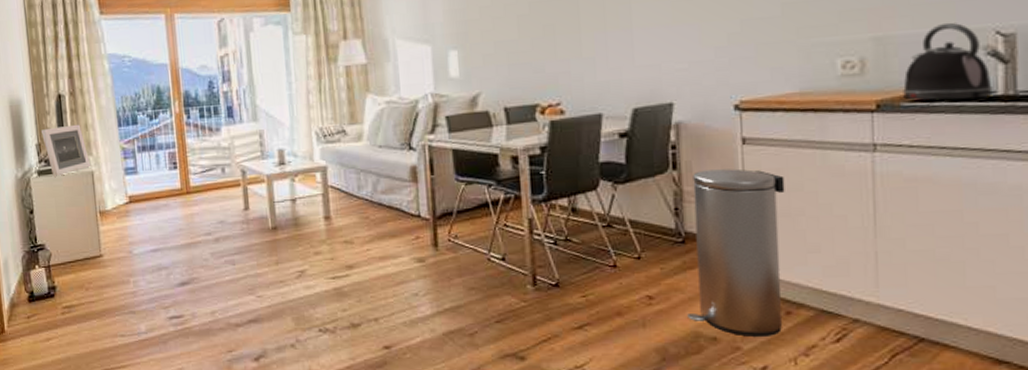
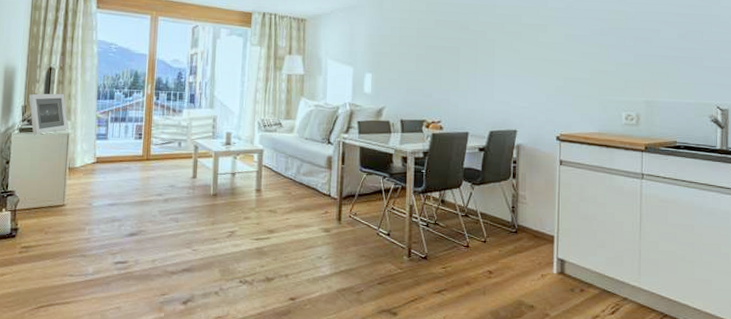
pedal bin: present [687,168,785,337] -> none [515,181,585,307]
kettle: present [903,22,995,100] -> none [661,97,715,149]

